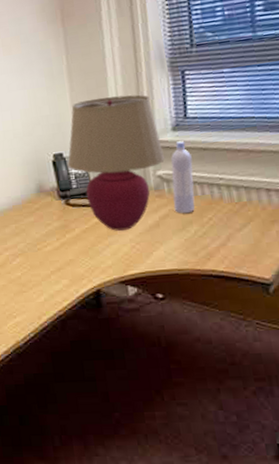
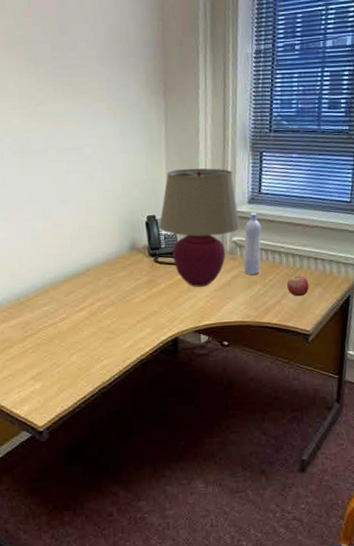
apple: none [231,210,263,237] -> present [286,274,309,297]

